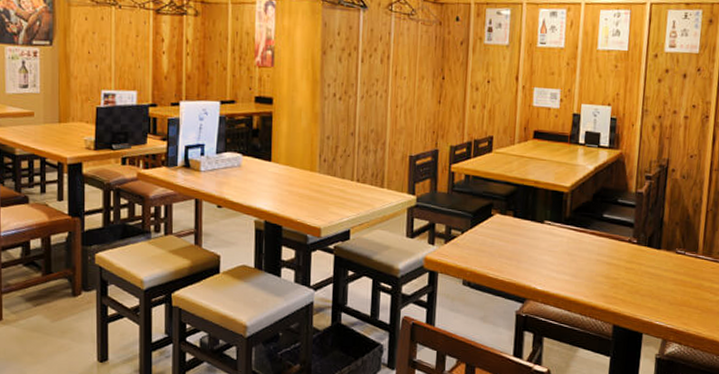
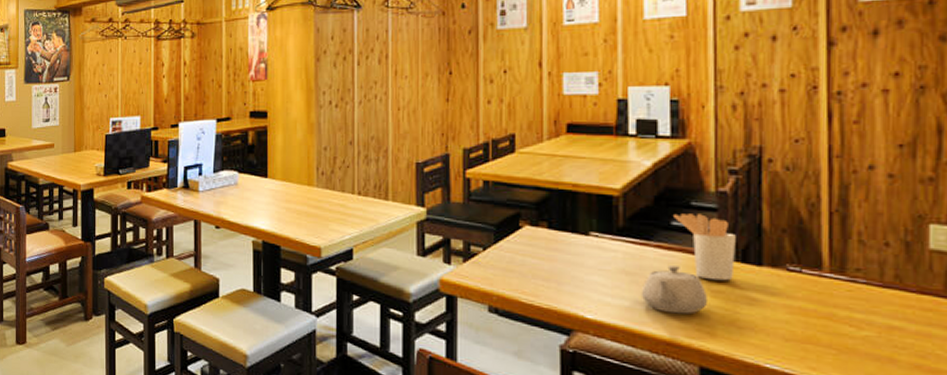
teapot: none [577,248,623,286] -> present [640,266,709,314]
utensil holder: none [605,208,646,260] -> present [674,213,736,281]

